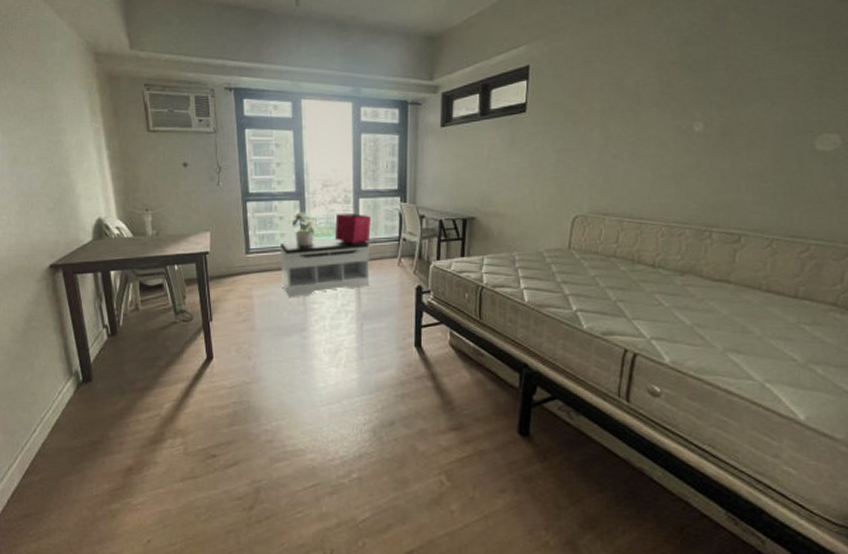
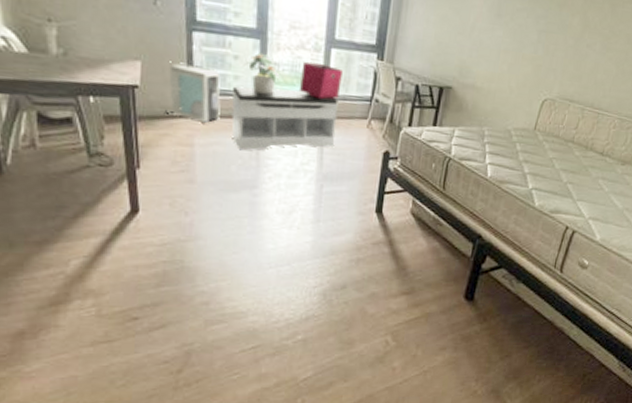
air purifier: none [229,228,271,277] -> present [165,61,221,123]

